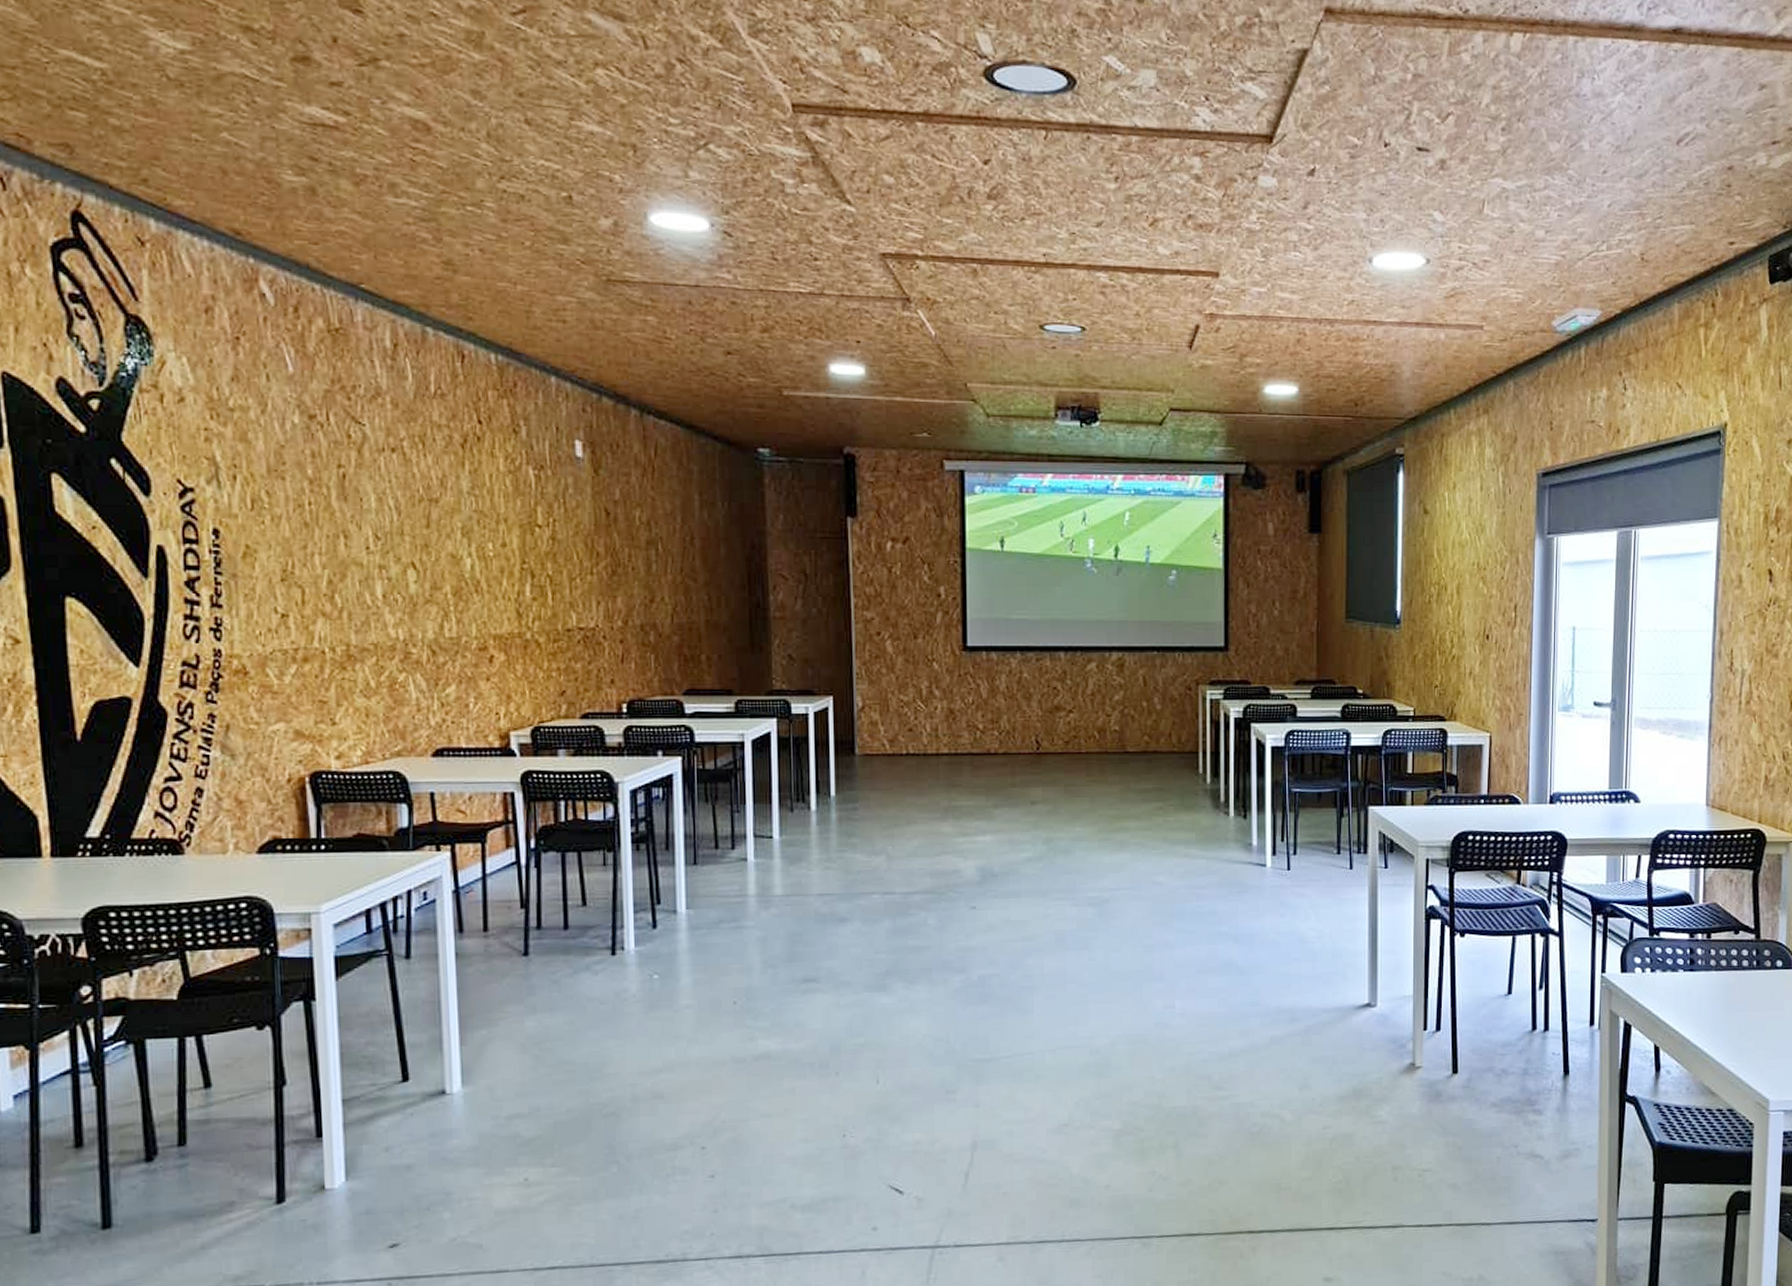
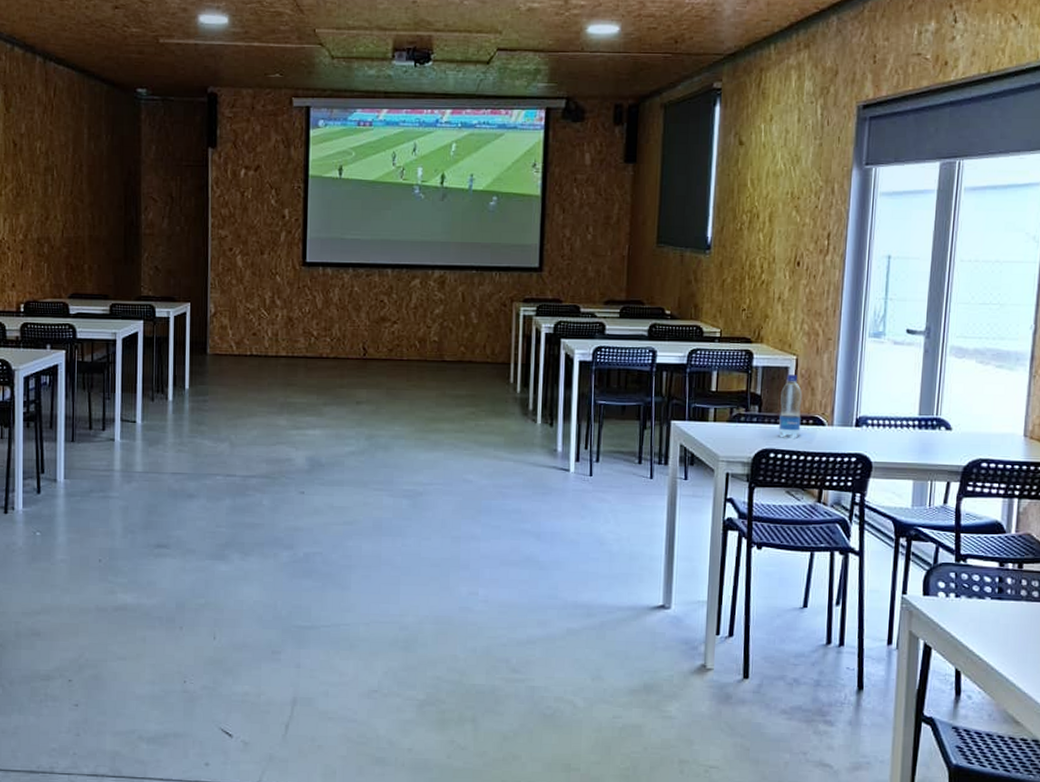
bottle: none [1476,753,1497,820] -> present [779,375,803,440]

